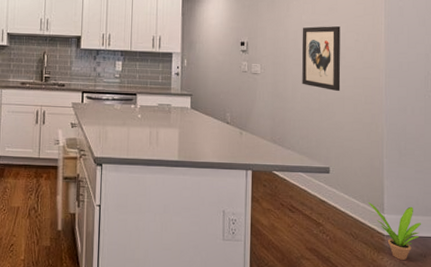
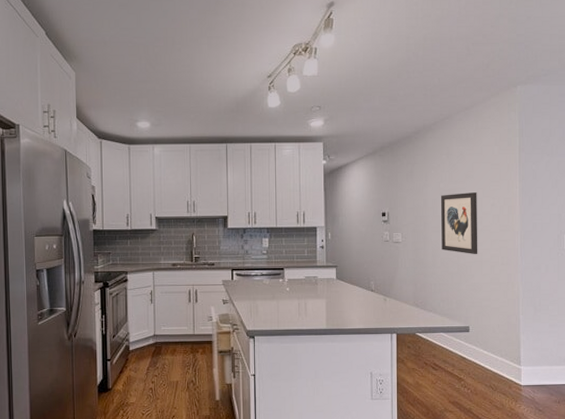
potted plant: present [368,202,421,260] -> none [505,356,555,407]

